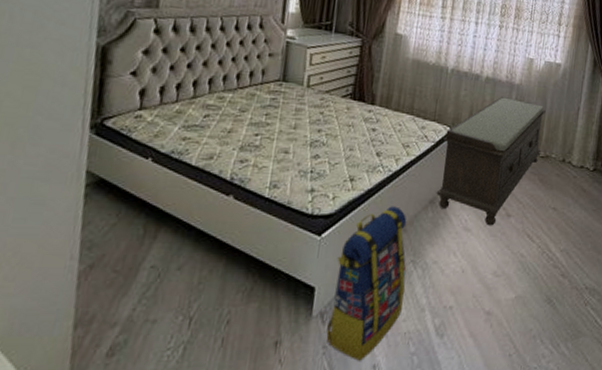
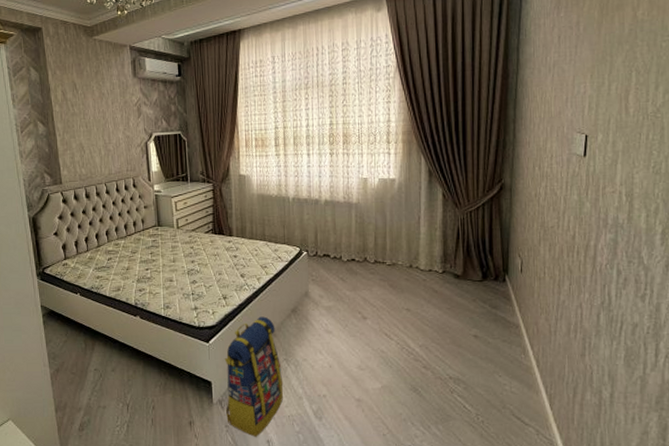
bench: present [437,95,546,226] -> none [294,215,386,328]

